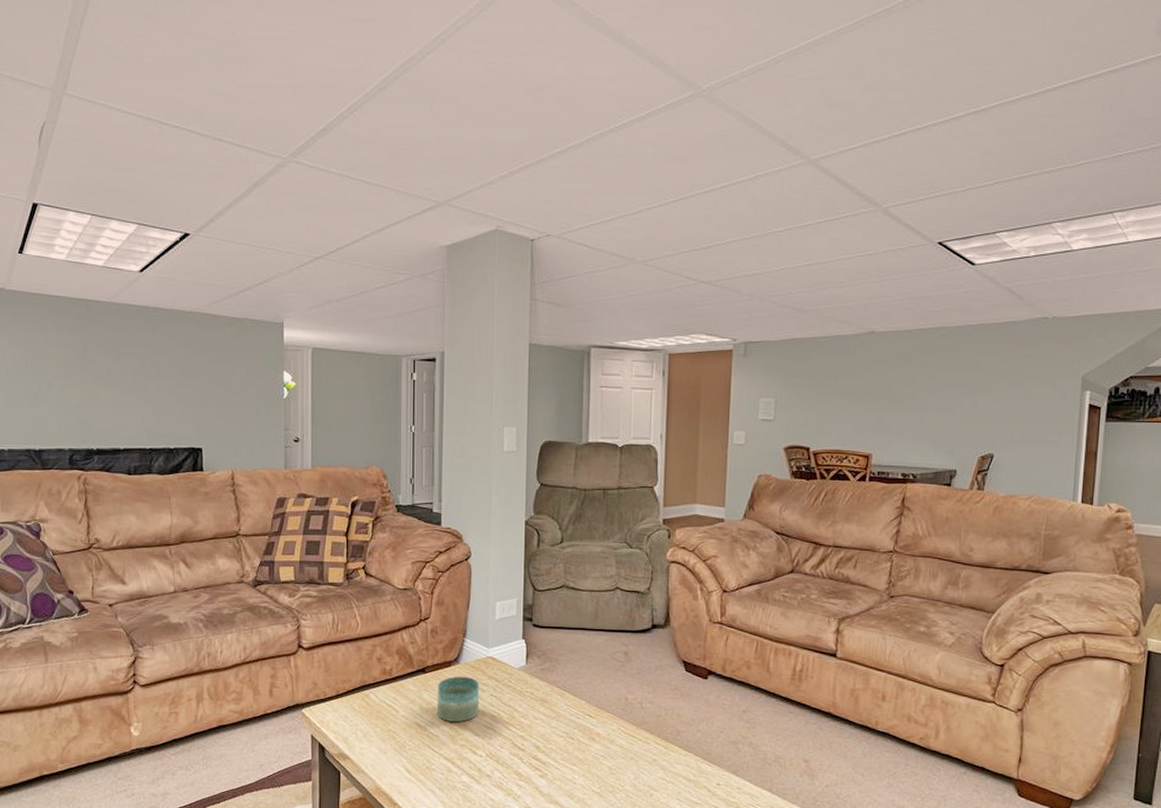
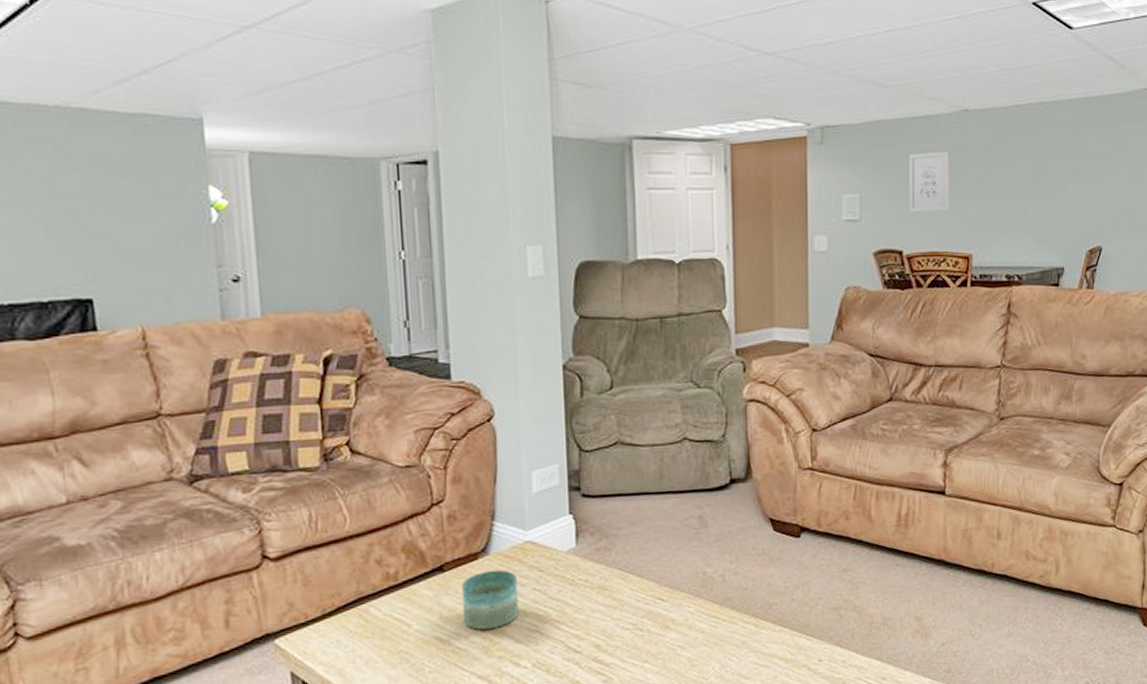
wall art: none [818,366,855,417] -> present [909,151,949,213]

